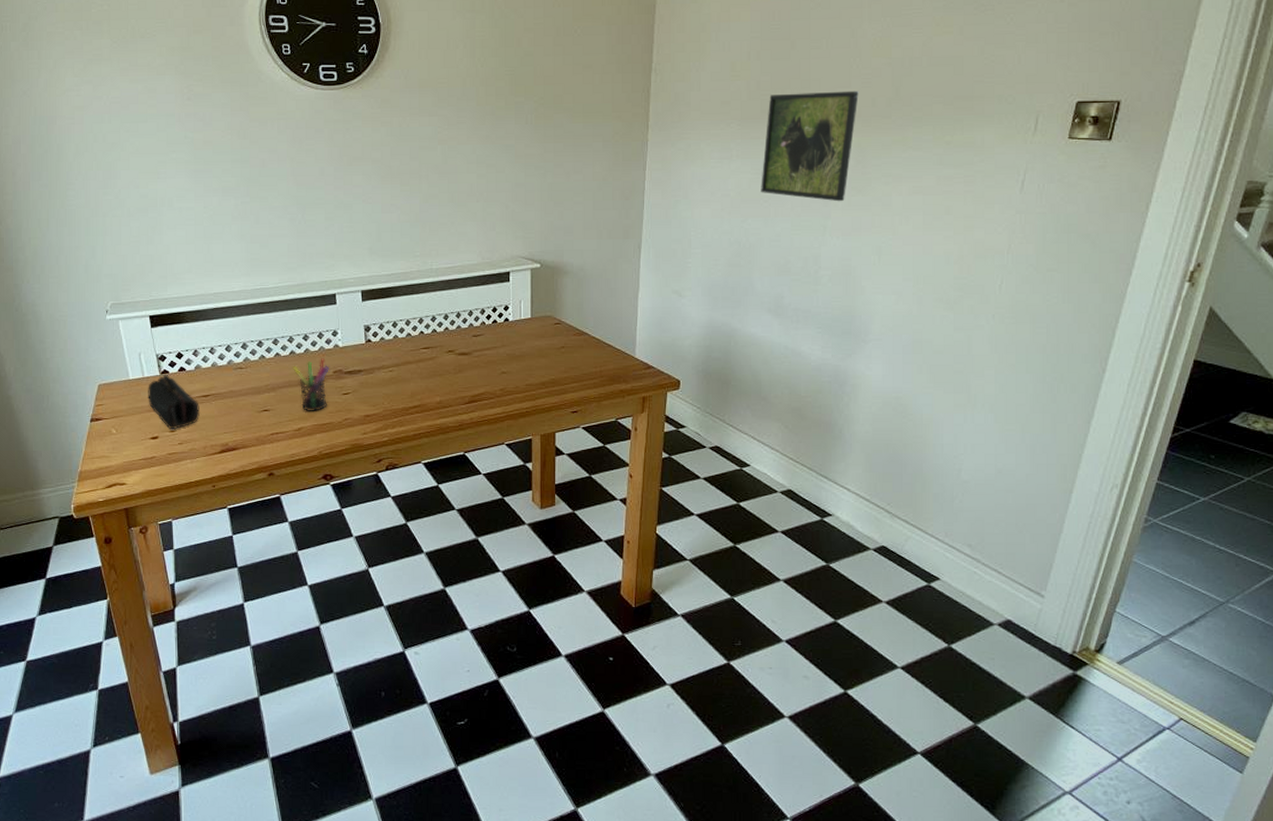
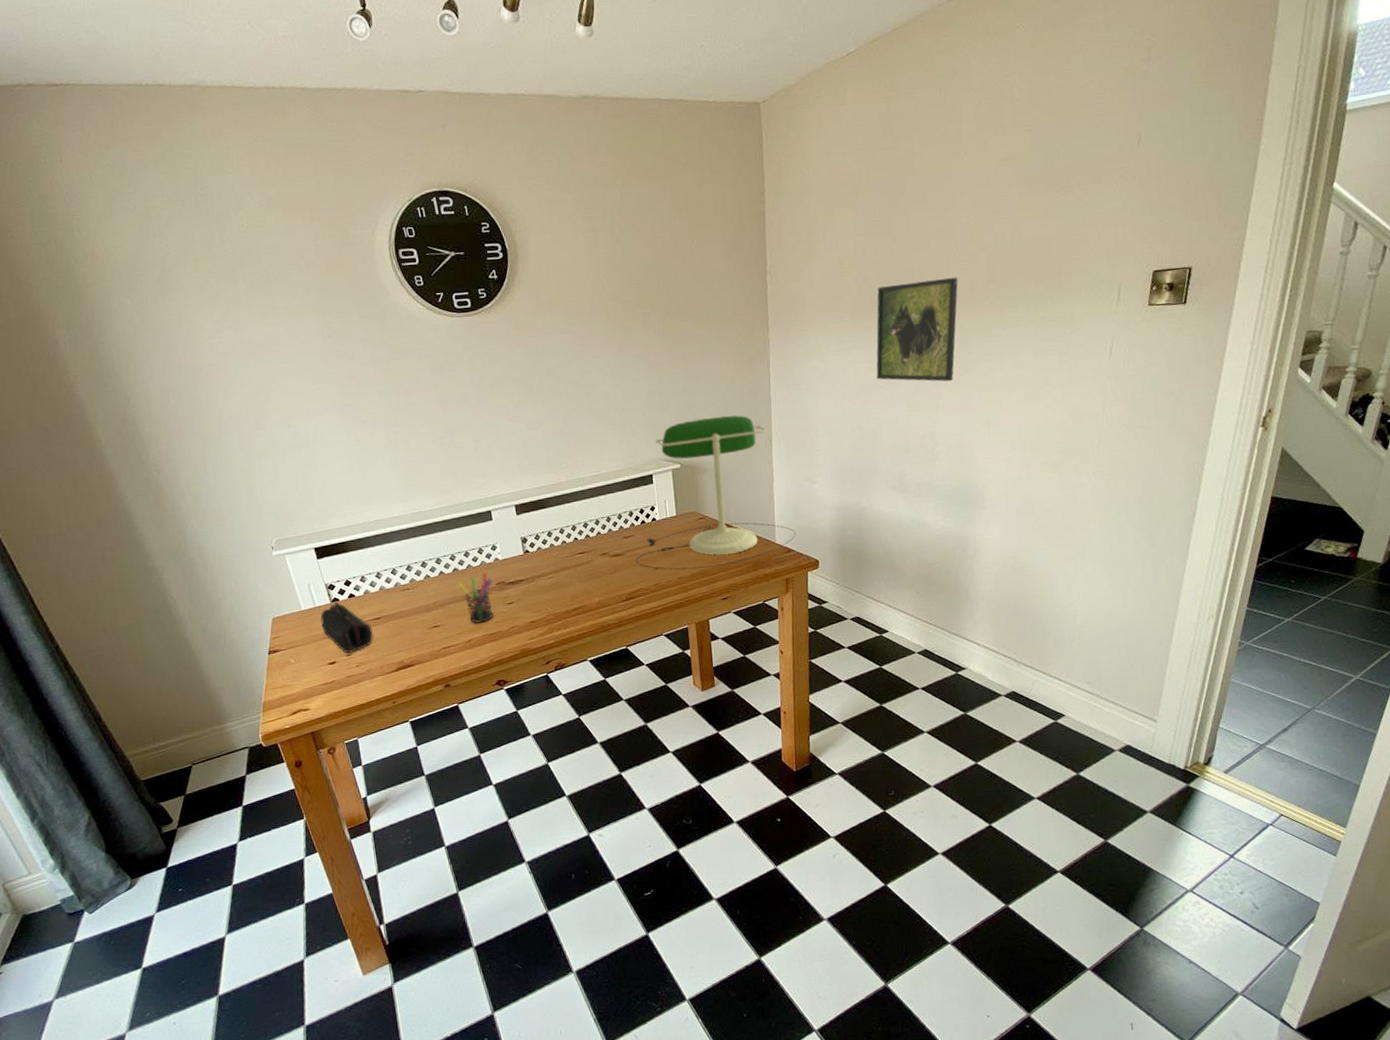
desk lamp: none [482,217,658,378] -> present [635,415,796,570]

